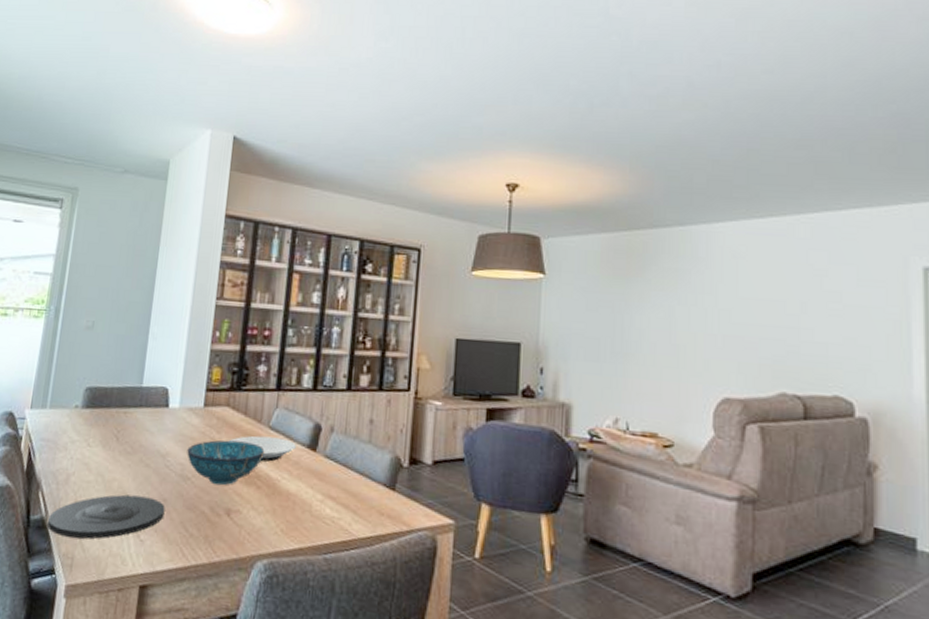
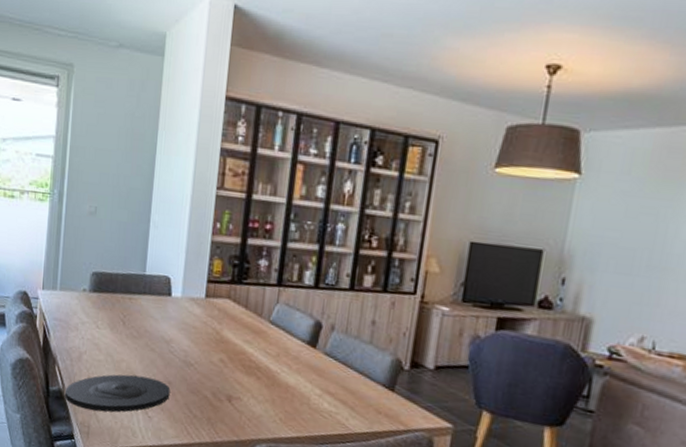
decorative bowl: present [187,440,265,486] -> none [189,330,265,374]
plate: present [229,435,296,462] -> none [230,328,296,355]

